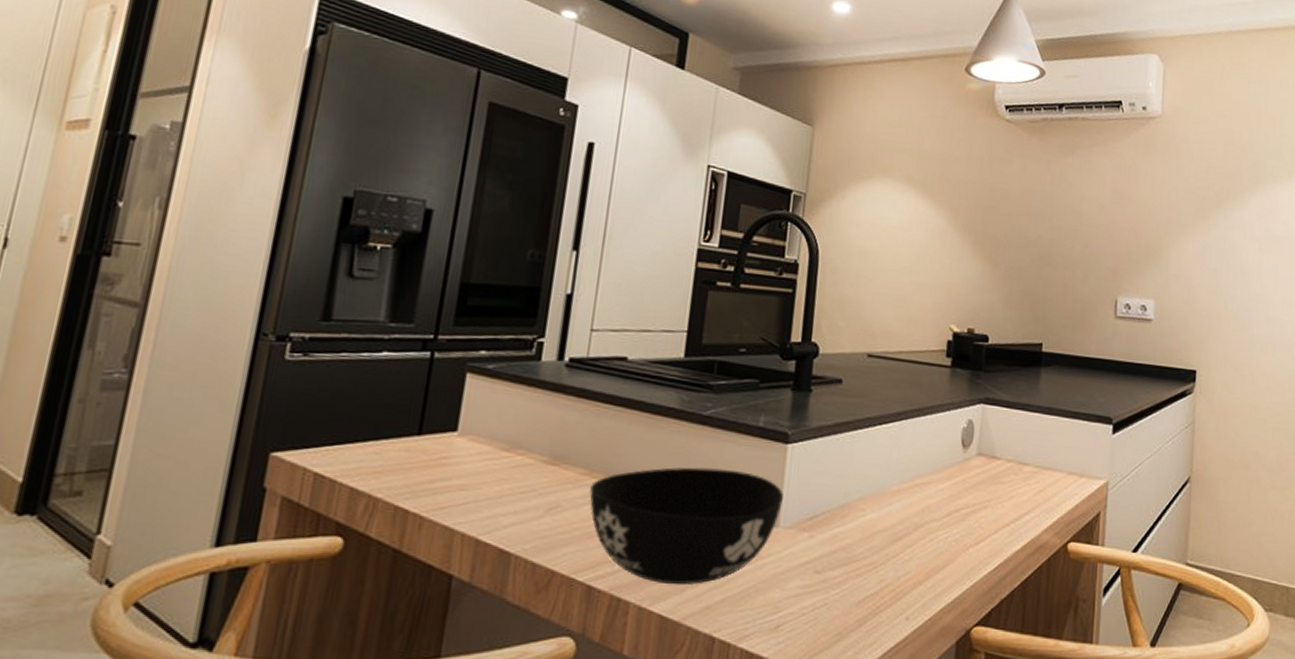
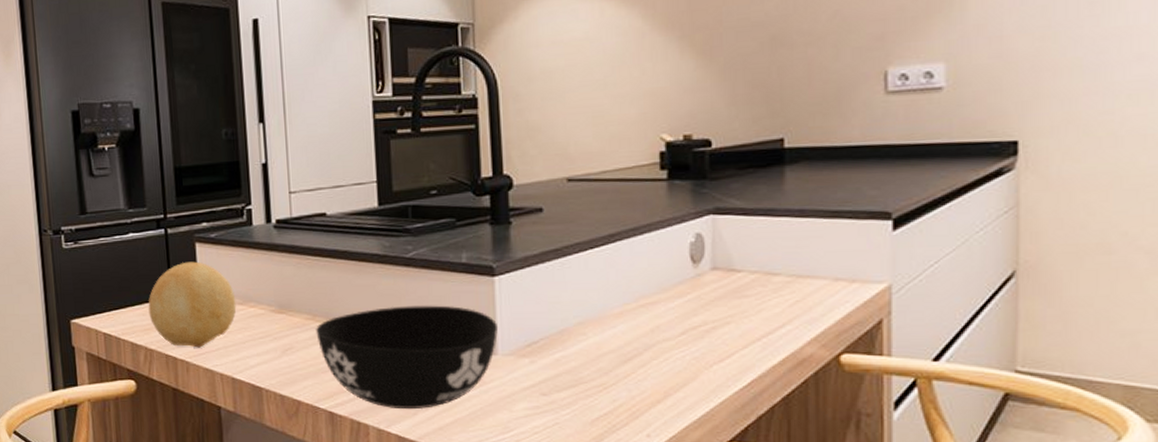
decorative ball: none [384,393,503,500] -> present [148,261,237,348]

